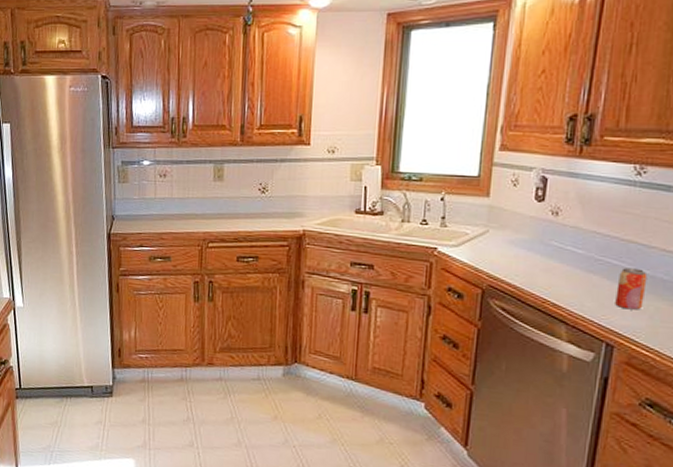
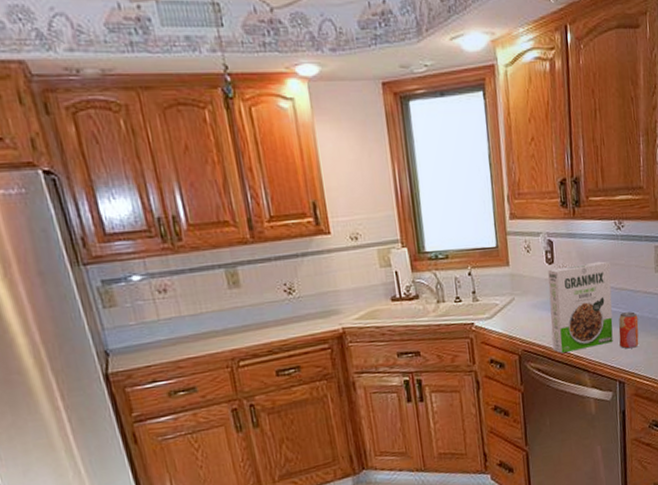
cereal box: none [526,206,619,299] -> present [548,261,613,353]

